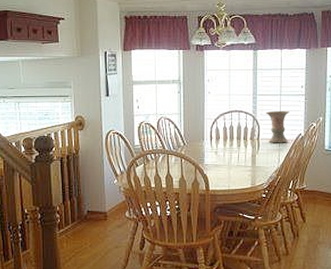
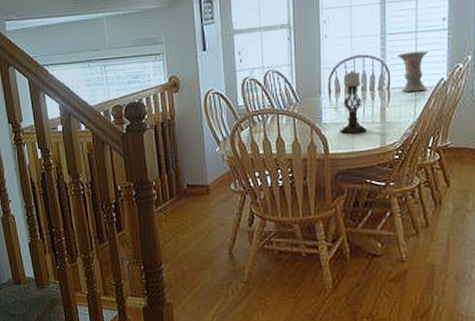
candle holder: none [219,122,240,174] -> present [340,70,367,134]

